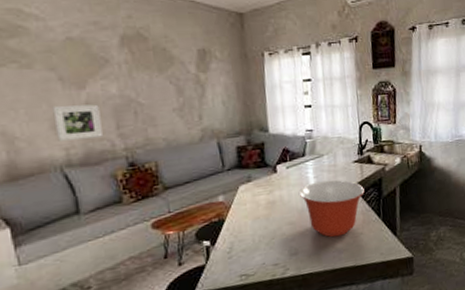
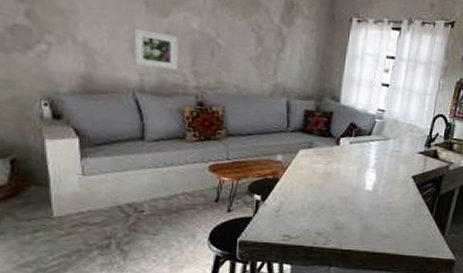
mixing bowl: present [299,180,365,238] -> none [357,163,423,223]

